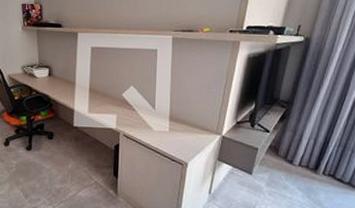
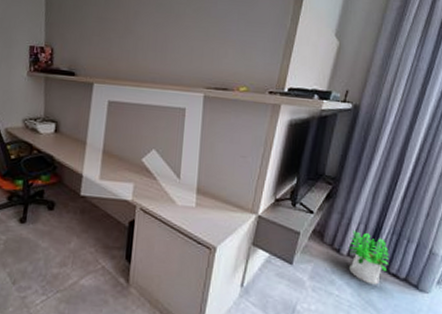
potted plant: none [300,145,334,188] -> present [349,231,388,285]

